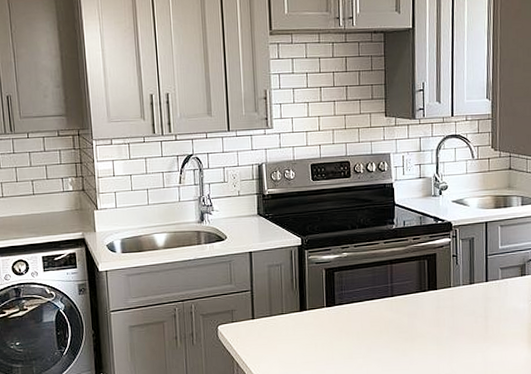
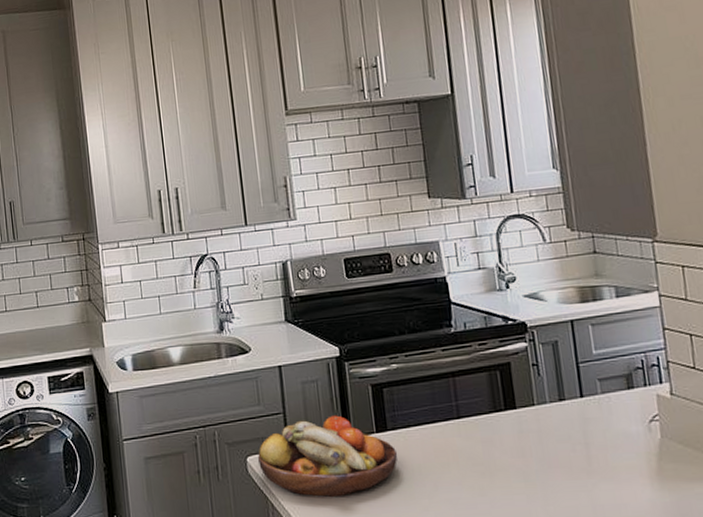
fruit bowl: none [228,293,342,357] -> present [258,415,398,497]

